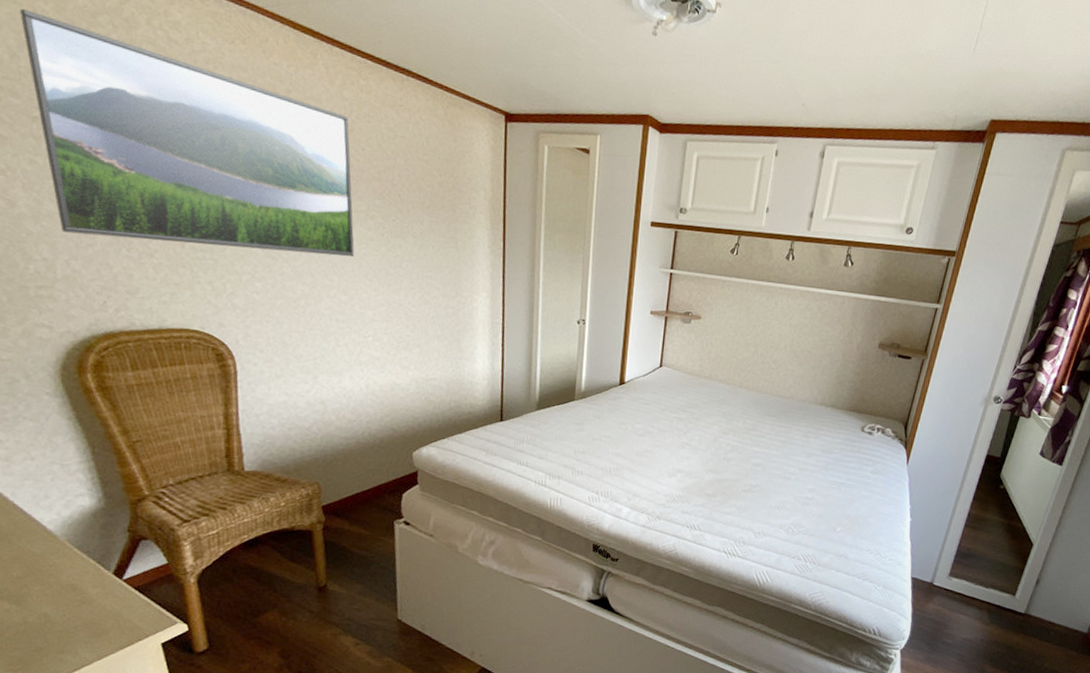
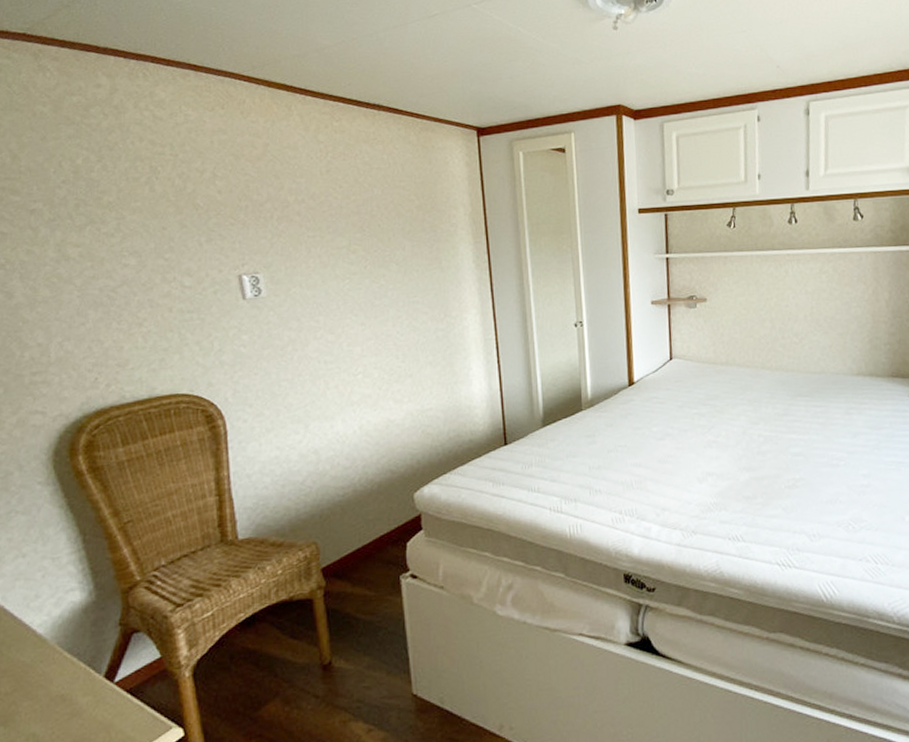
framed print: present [20,8,354,257] -> none [21,114,338,315]

